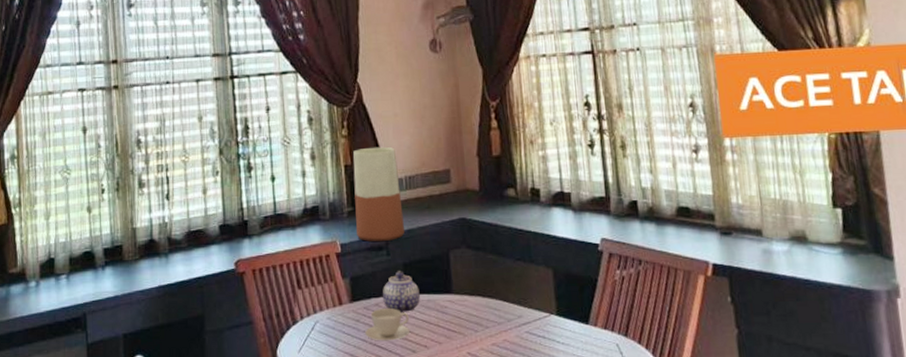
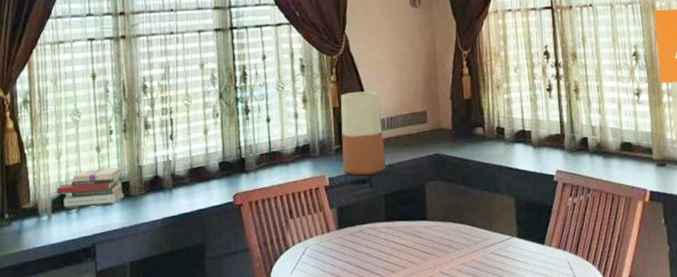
books: none [45,229,117,272] -> present [57,166,124,207]
teacup: present [365,307,411,341] -> none [350,233,390,263]
teapot: present [382,271,420,312] -> none [365,201,399,238]

